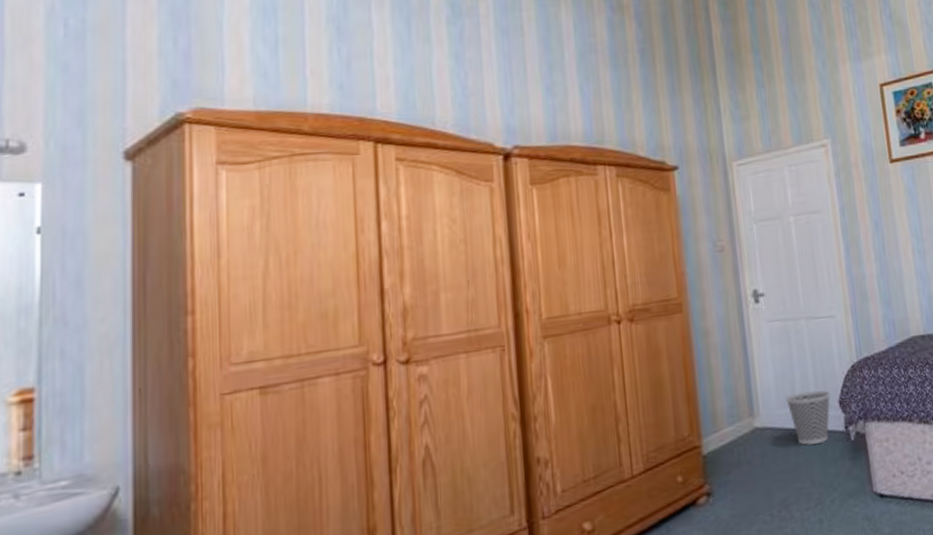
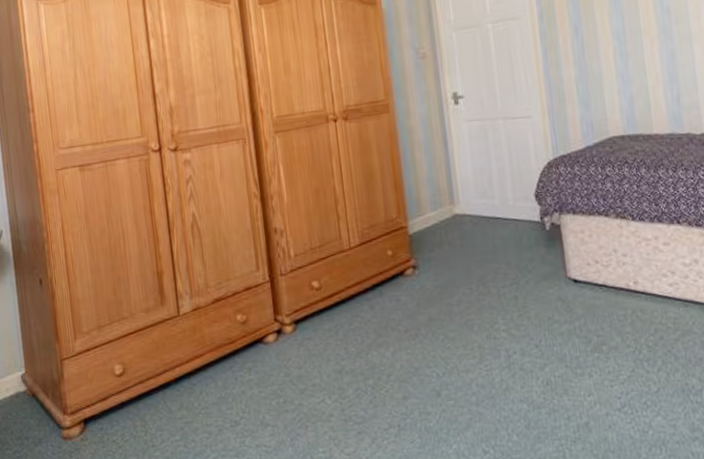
wastebasket: present [785,390,831,445] -> none [483,184,527,232]

